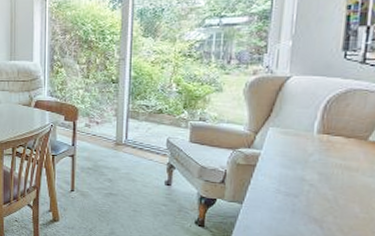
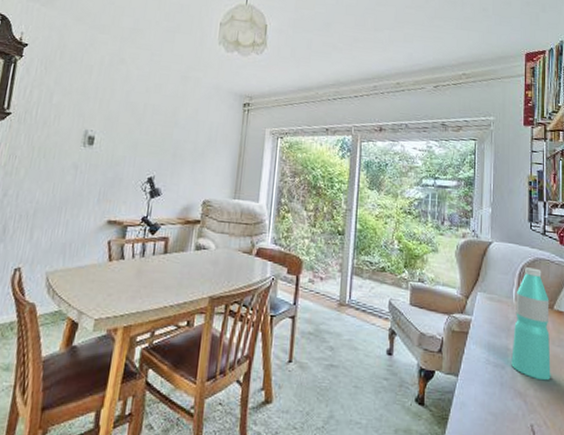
water bottle: none [306,99,363,209] -> present [511,267,551,381]

